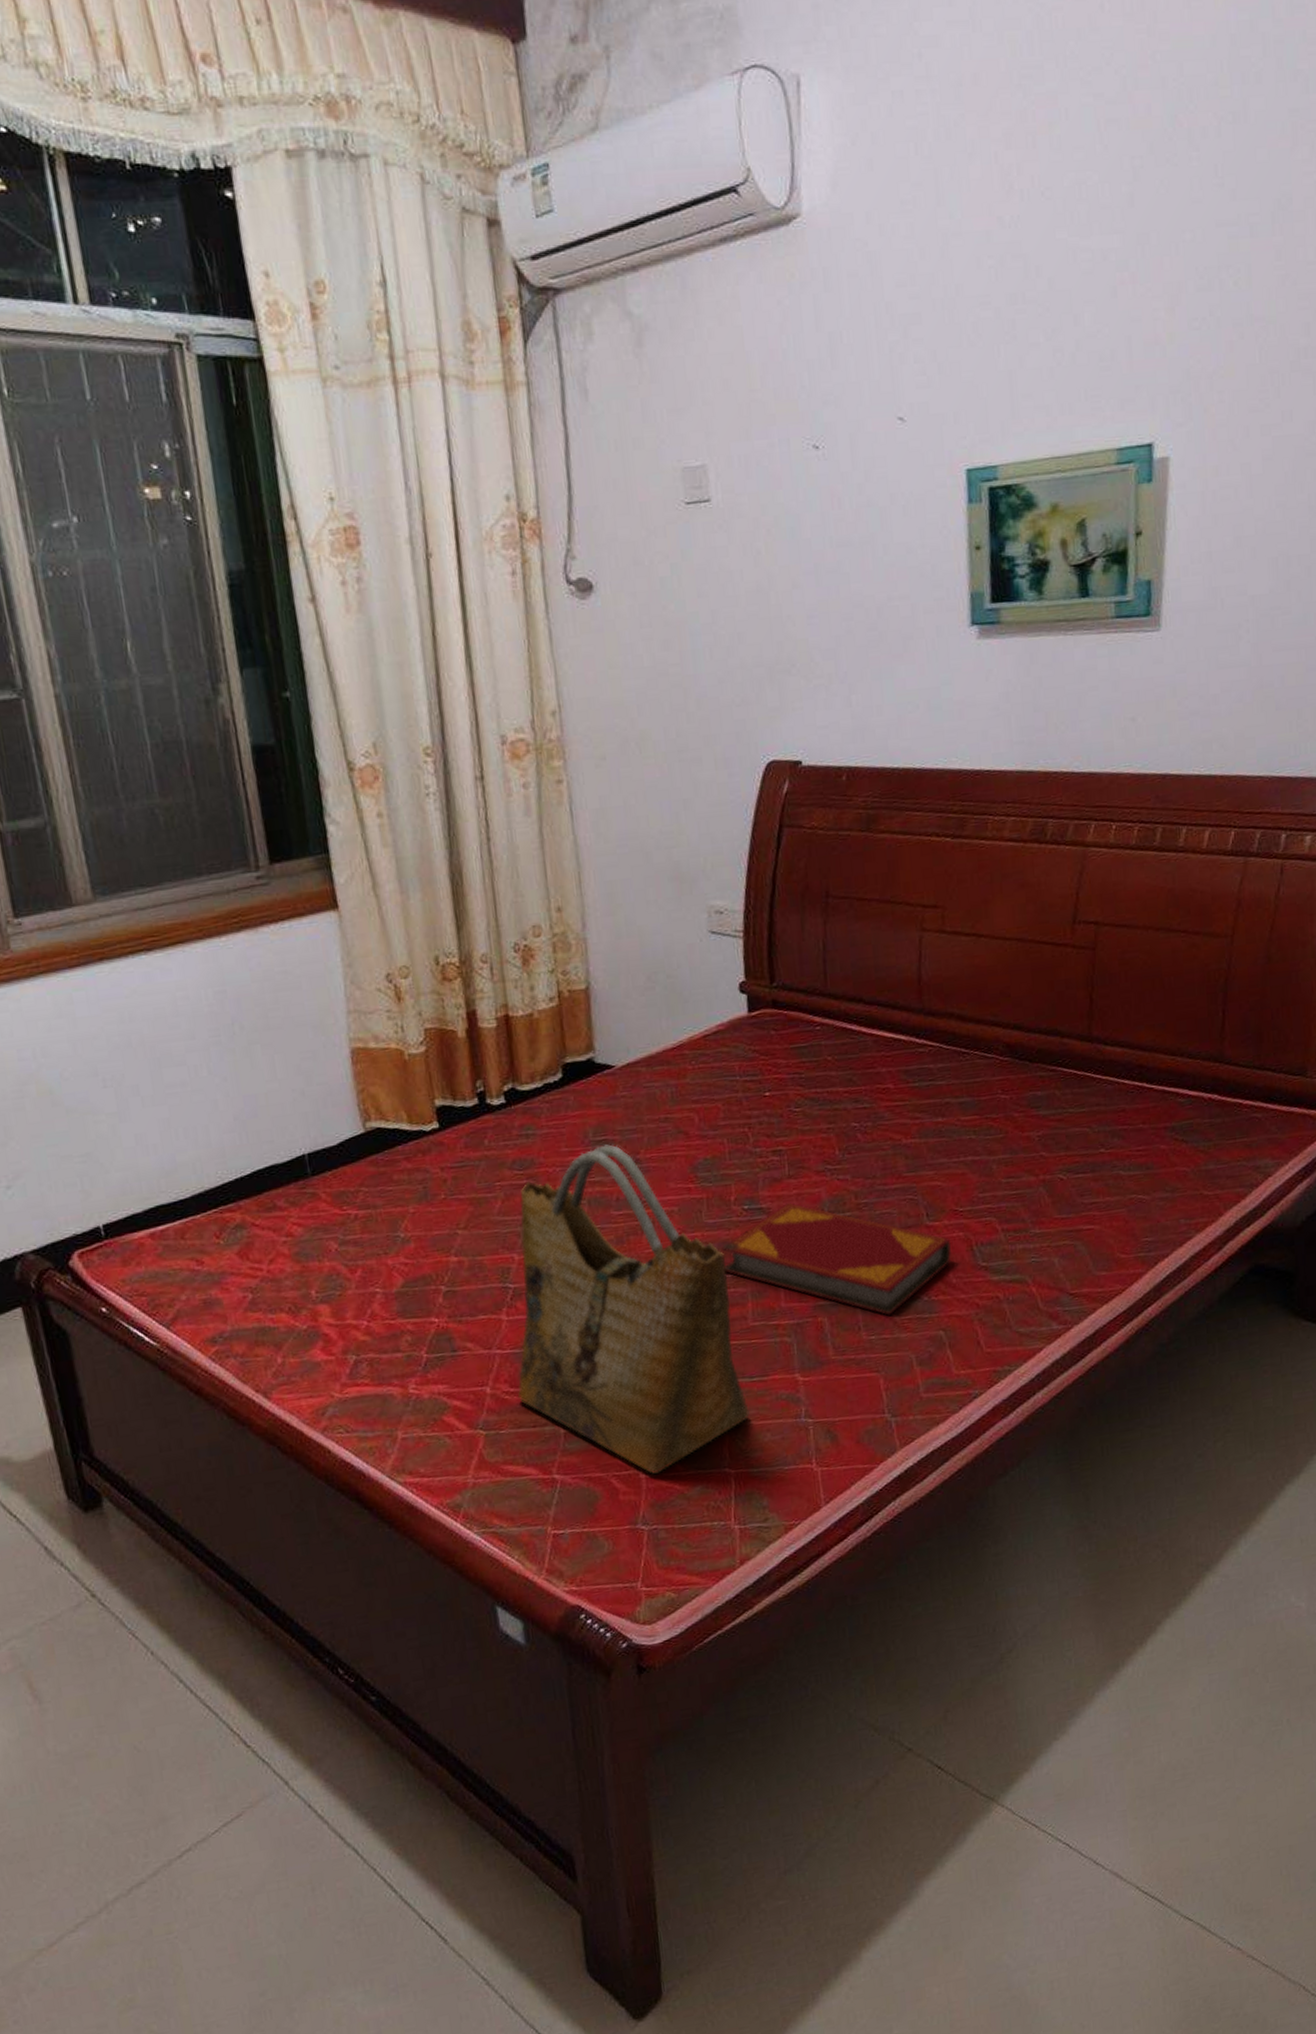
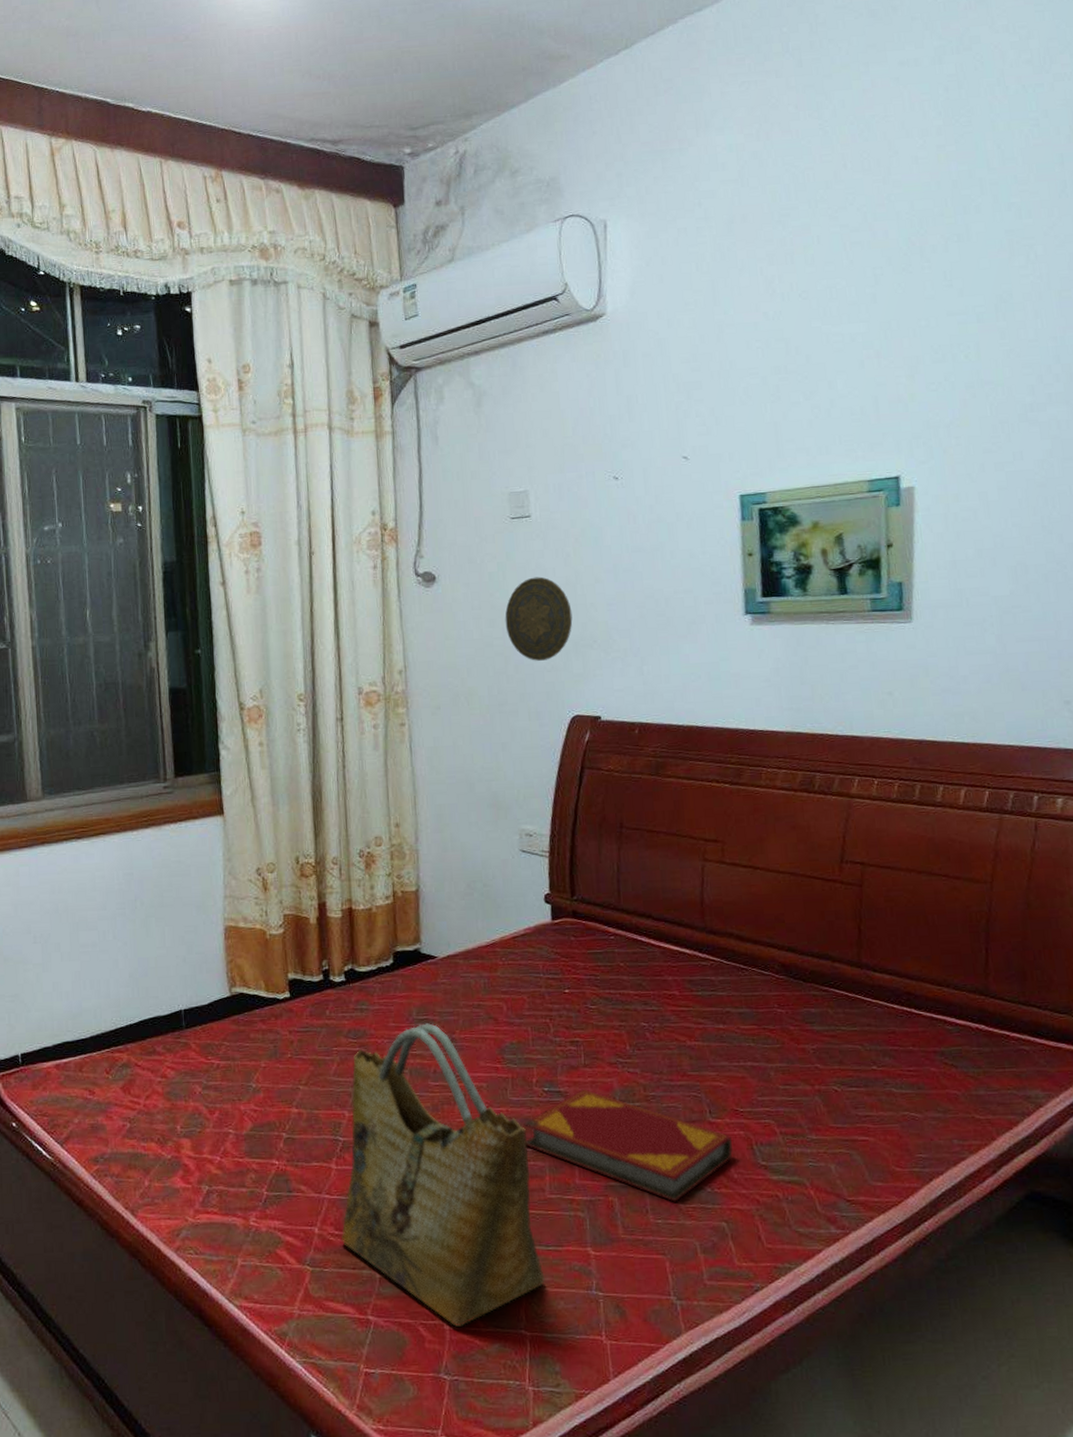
decorative plate: none [682,582,766,693] -> present [505,577,573,661]

